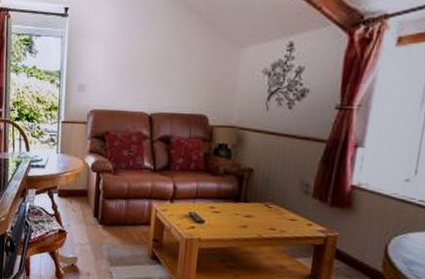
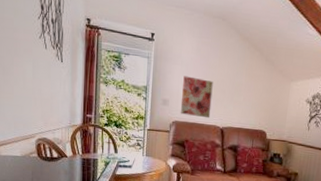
wall art: none [99,54,139,104] -> present [180,76,213,119]

